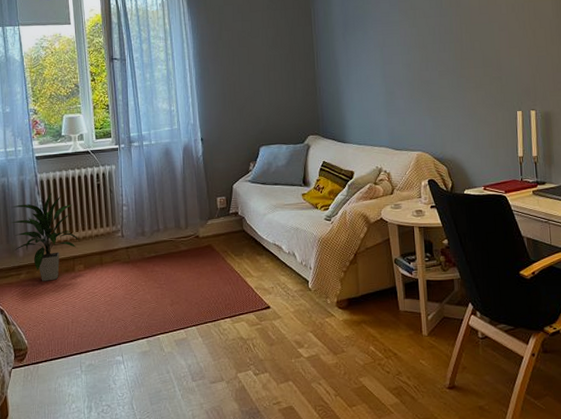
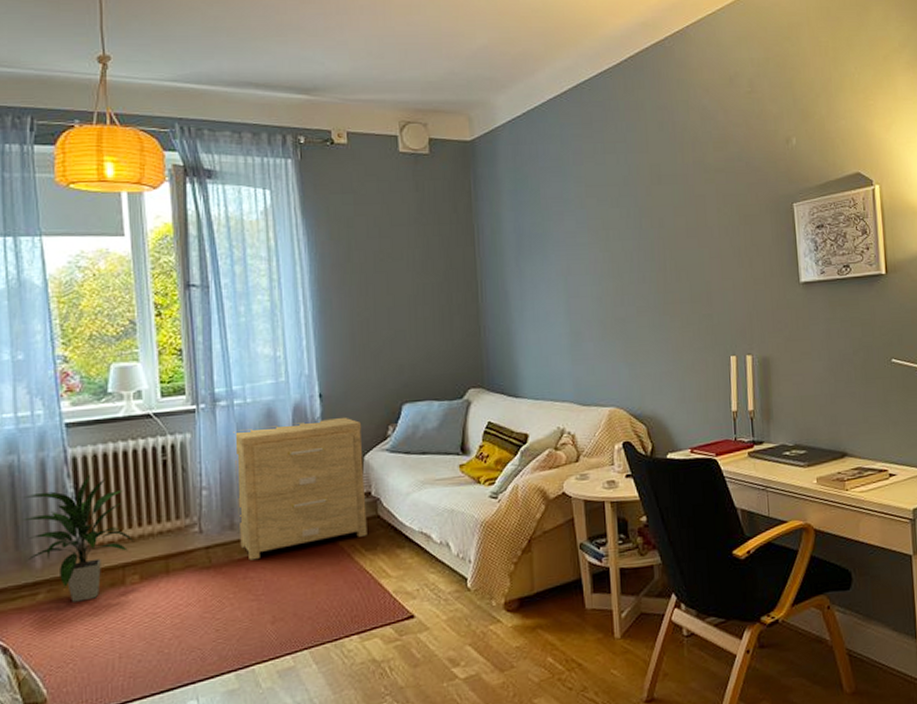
side table: none [143,155,236,259] -> present [233,416,367,561]

